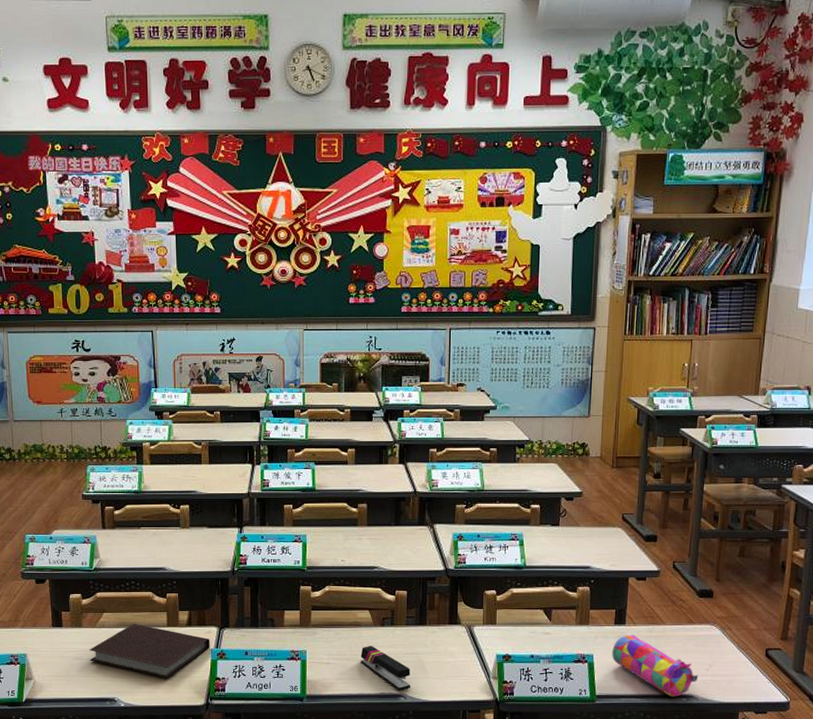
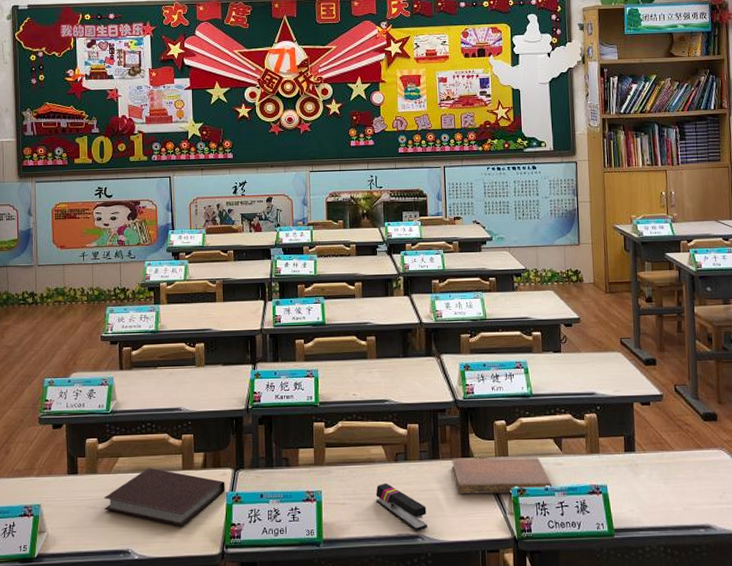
notebook: none [437,625,538,660] -> present [451,457,552,494]
pencil case: present [612,634,699,697] -> none [625,462,714,528]

